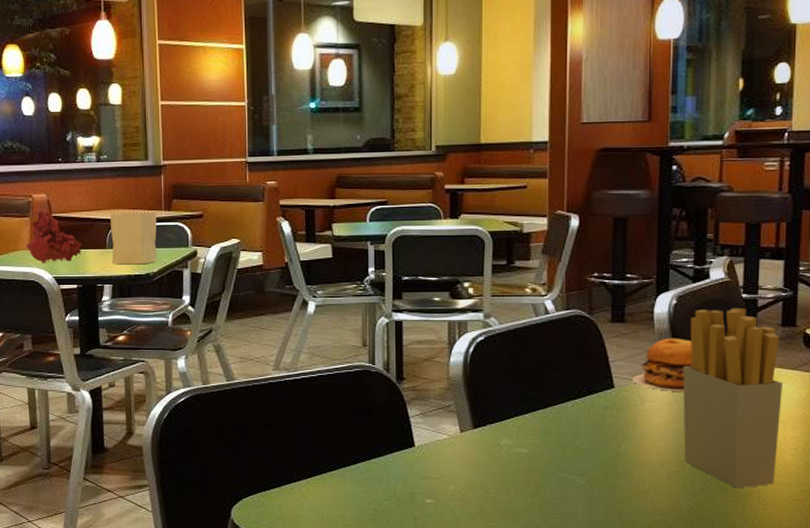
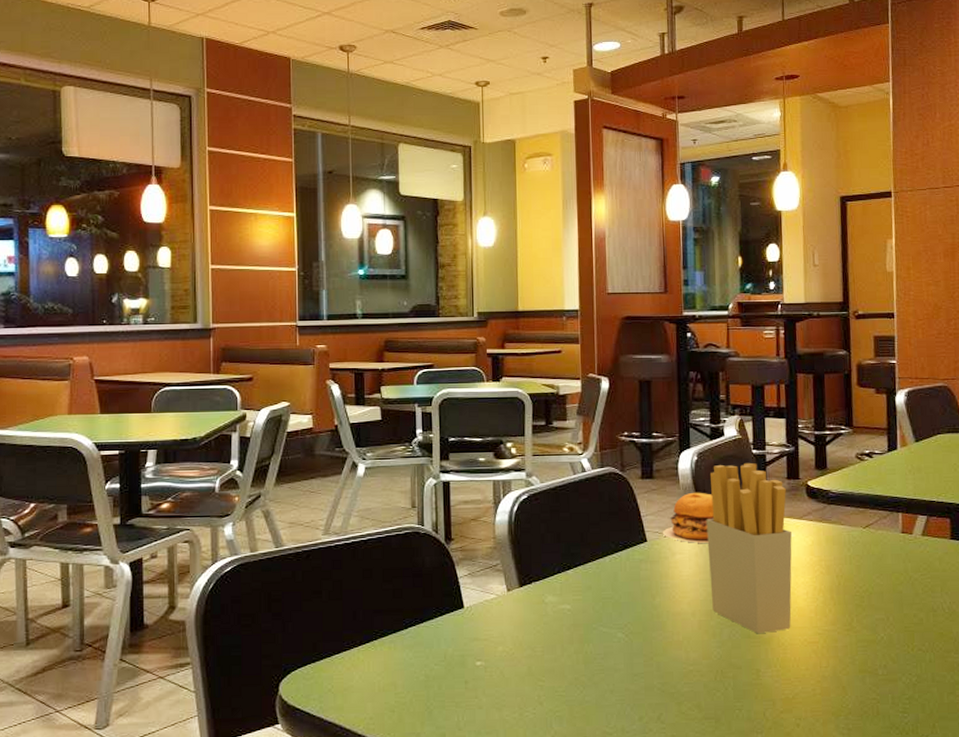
crumpled paper: present [25,210,83,263] -> none [64,373,126,429]
paper bag: present [111,212,157,265] -> none [157,375,205,429]

